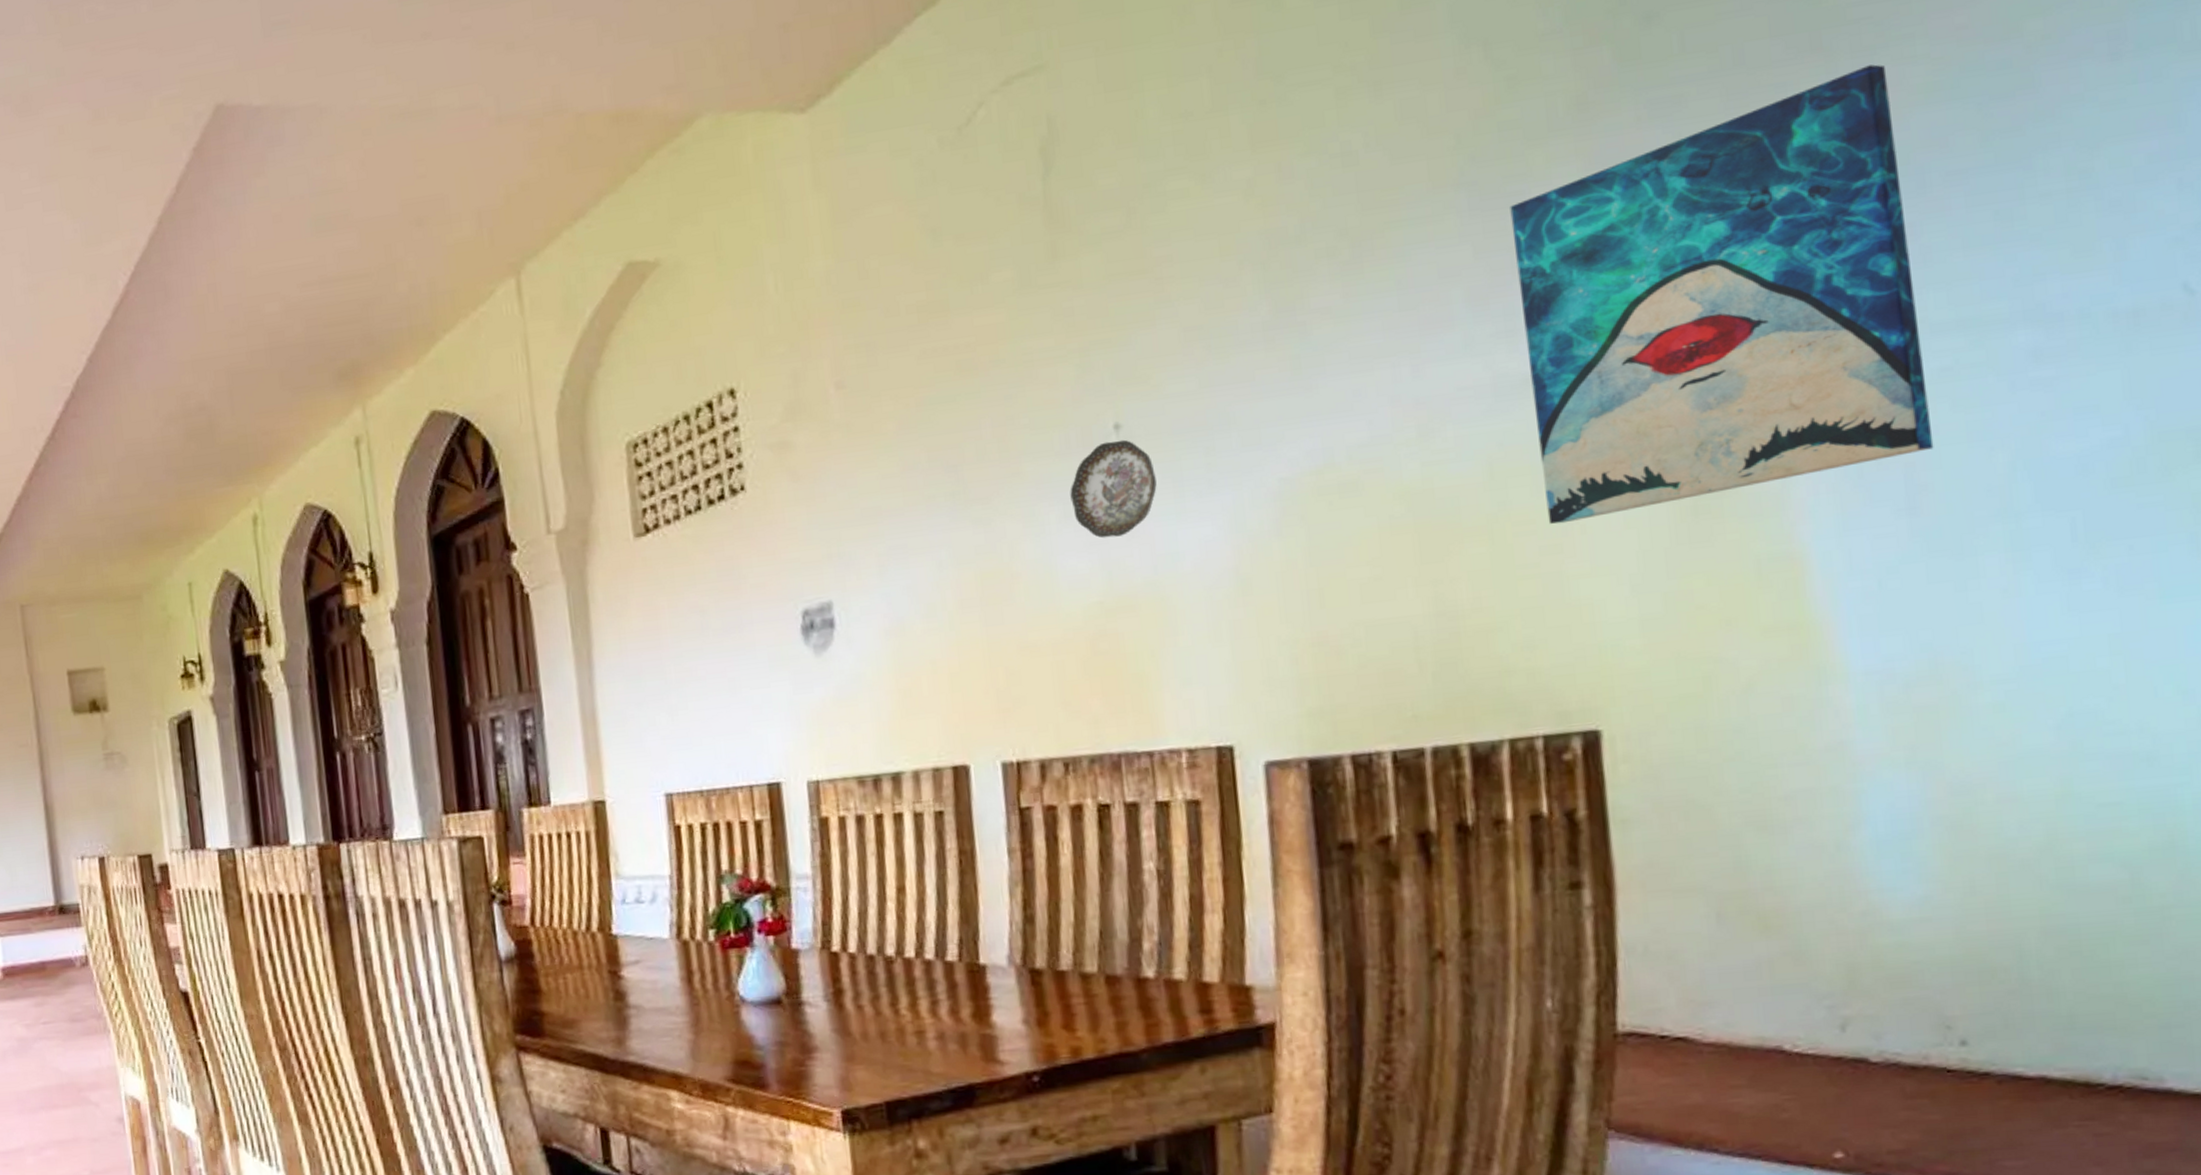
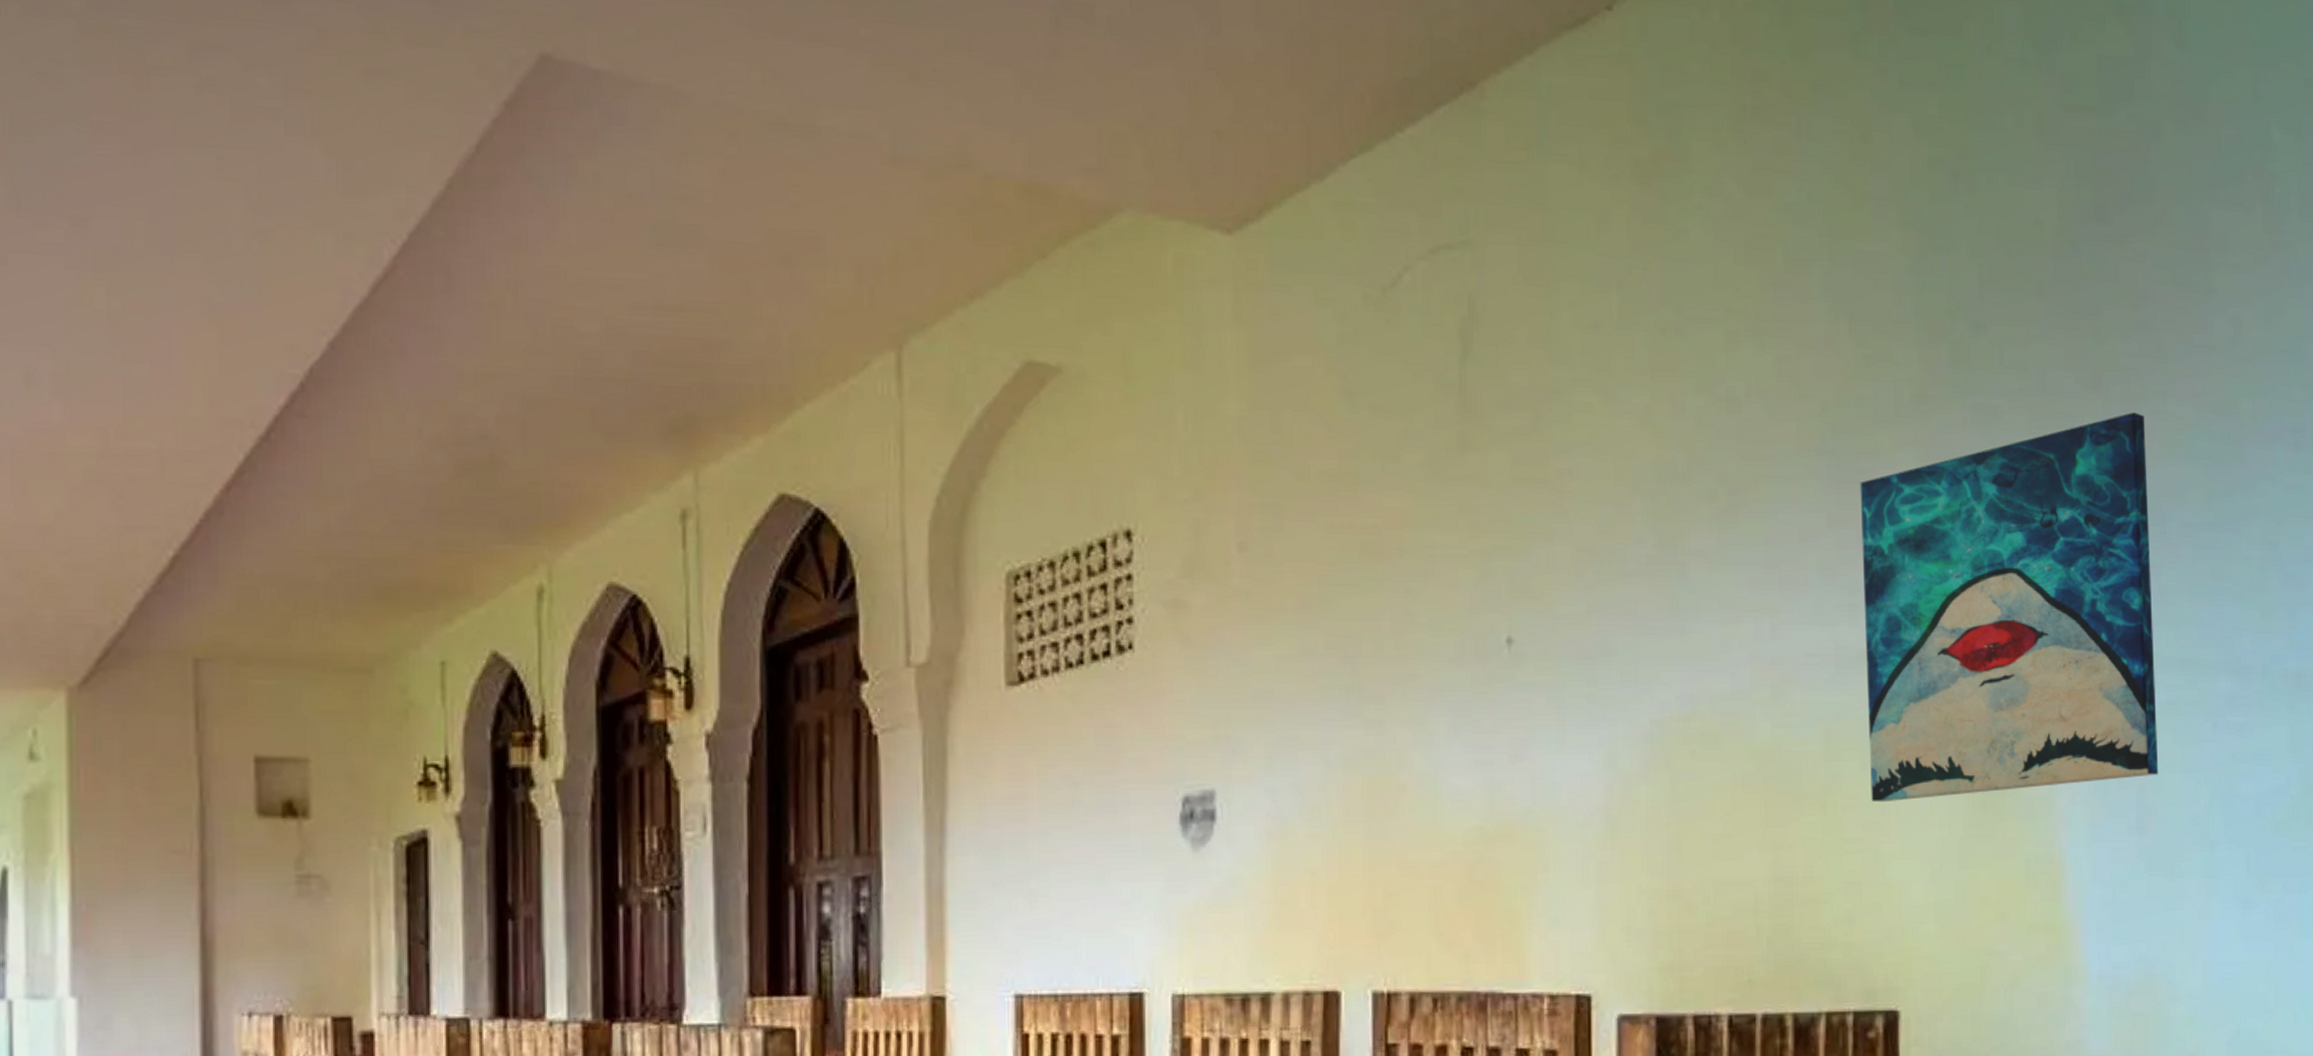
decorative plate: present [1070,439,1157,539] -> none [1460,655,1541,759]

